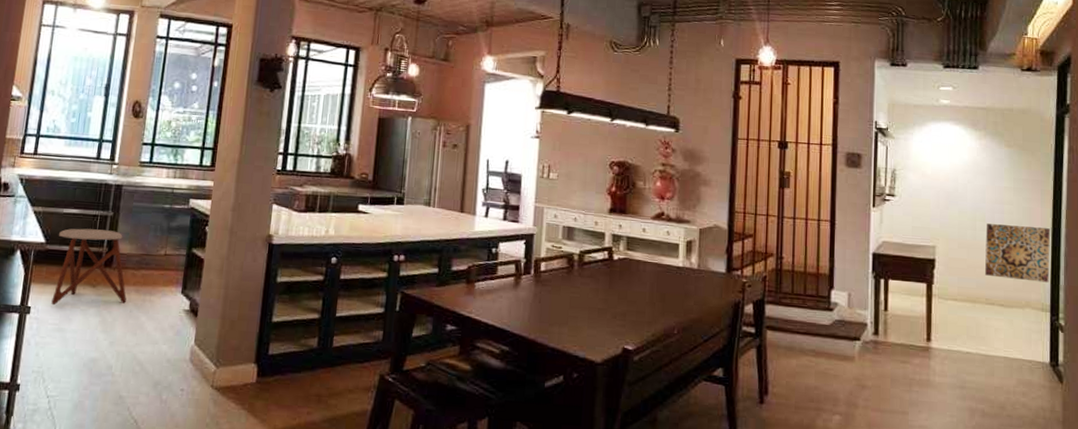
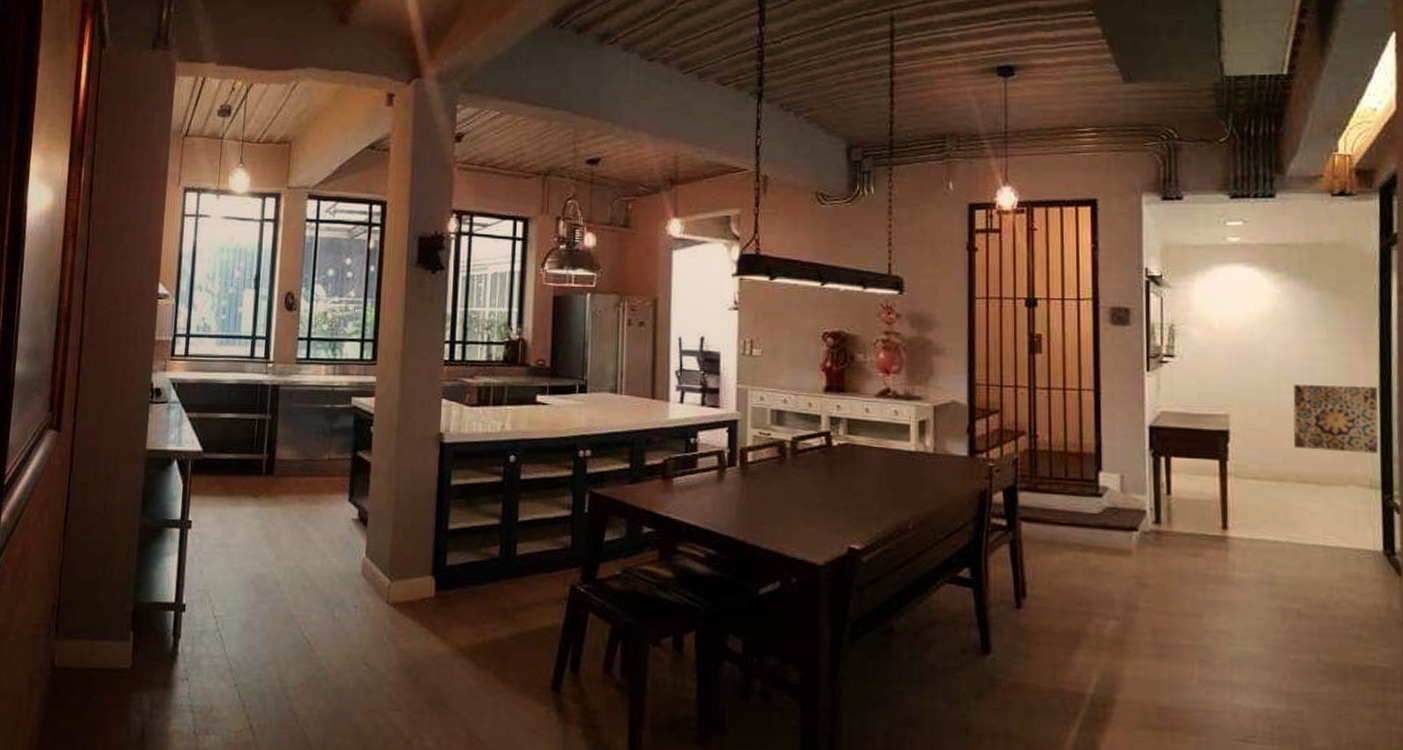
stool: present [51,228,127,306] -> none [212,434,291,519]

